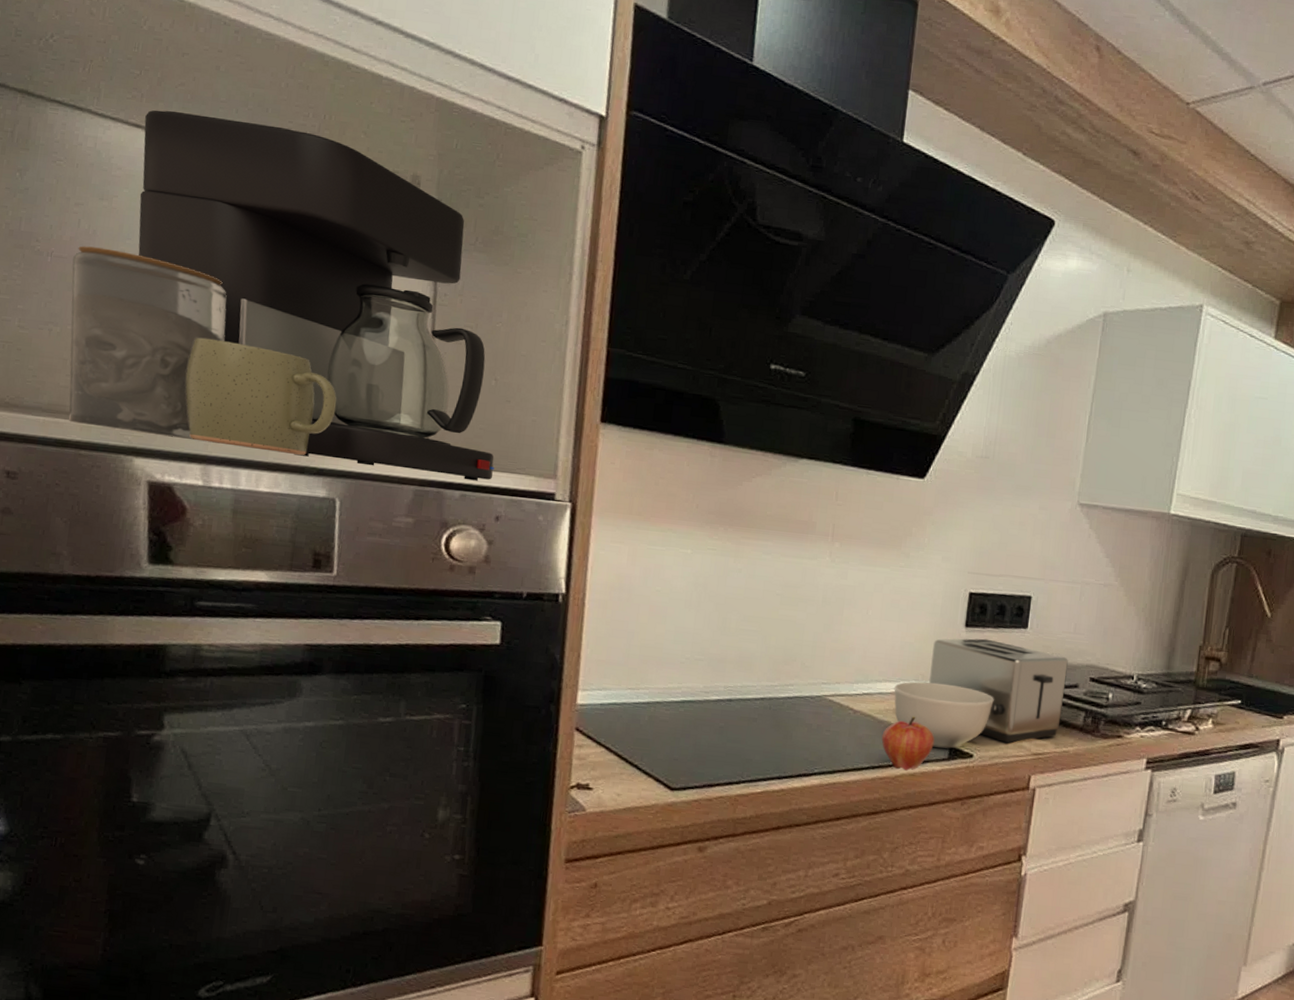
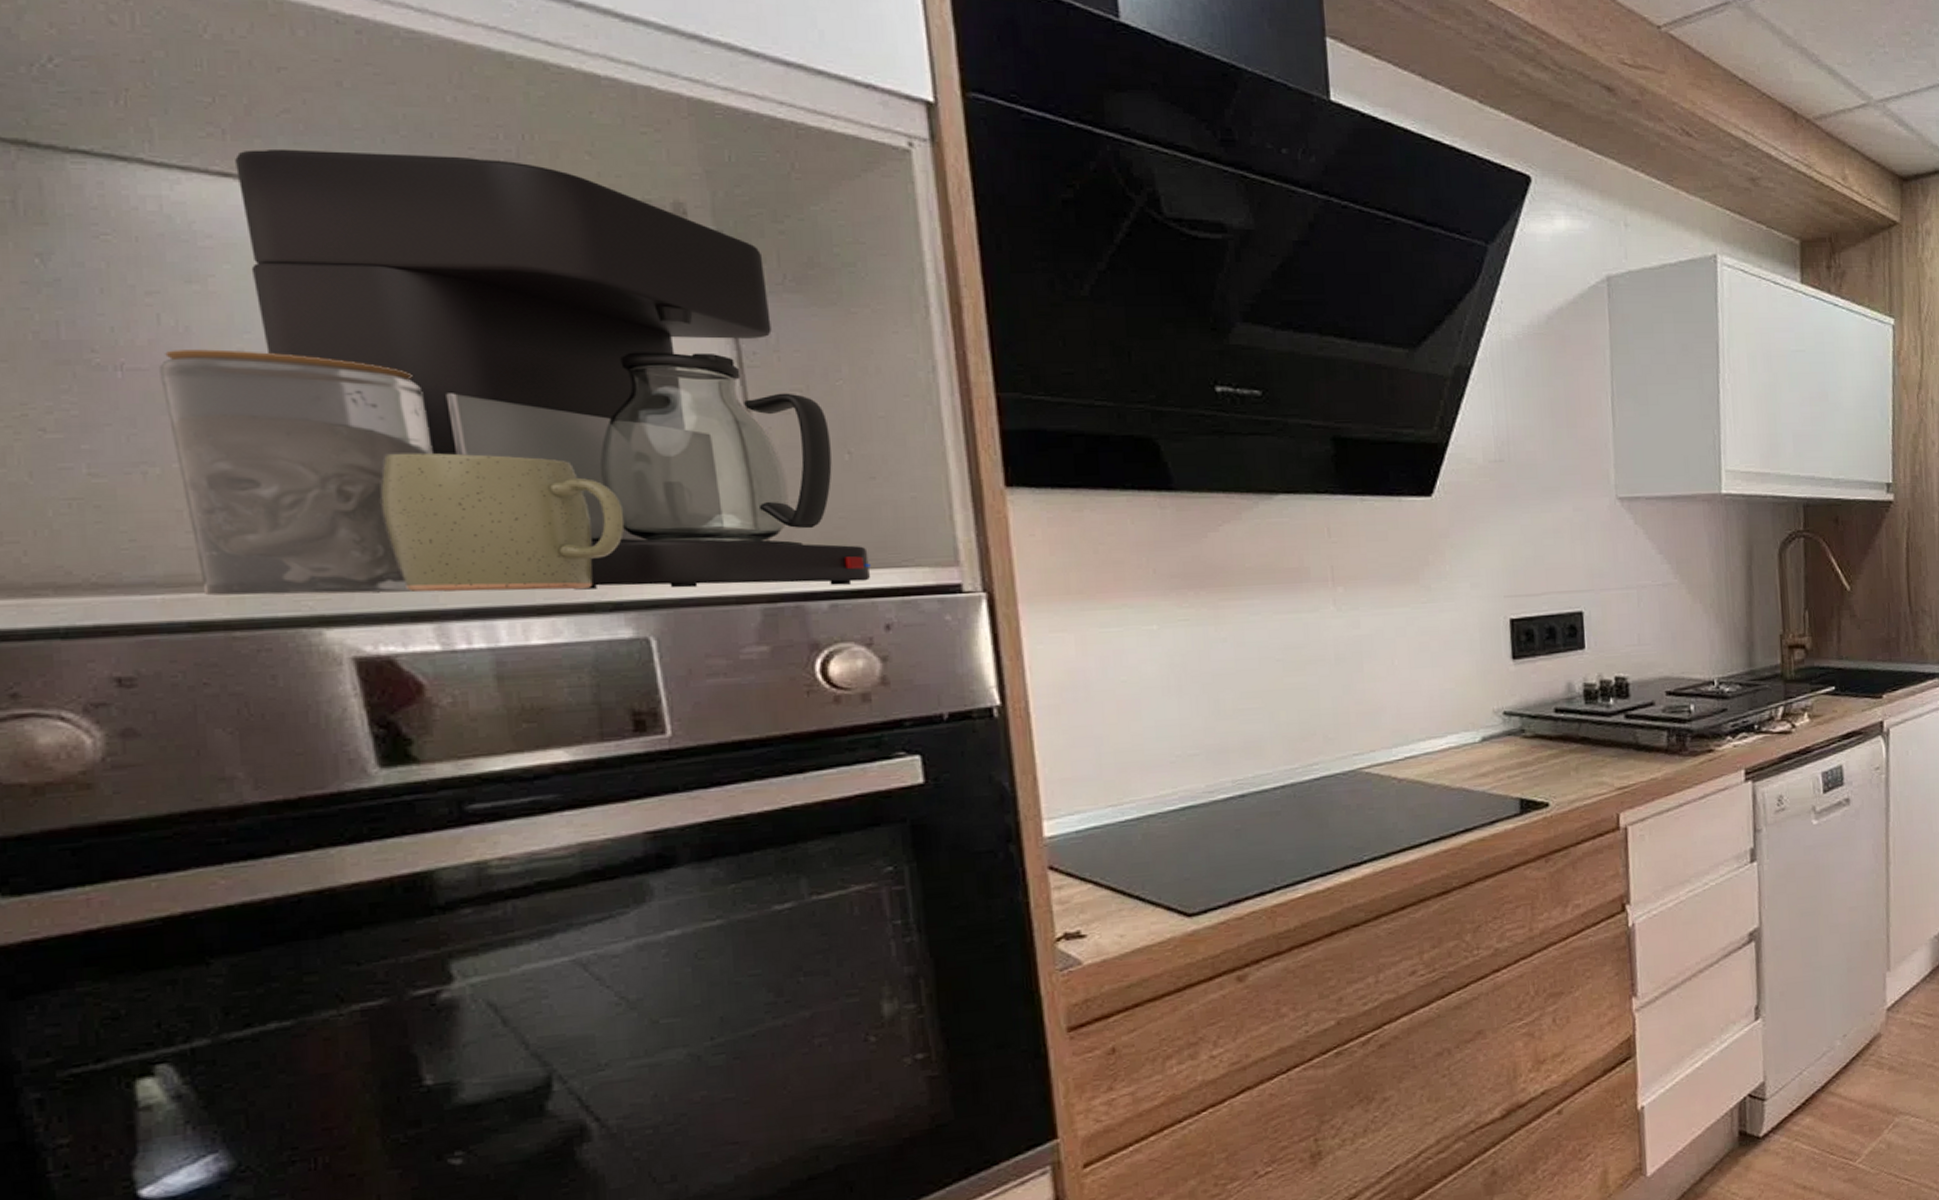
fruit: present [881,716,935,771] -> none [1437,772,1501,837]
bowl: present [894,681,994,749] -> none [1441,728,1562,804]
toaster: present [929,638,1068,743] -> none [1478,668,1642,782]

